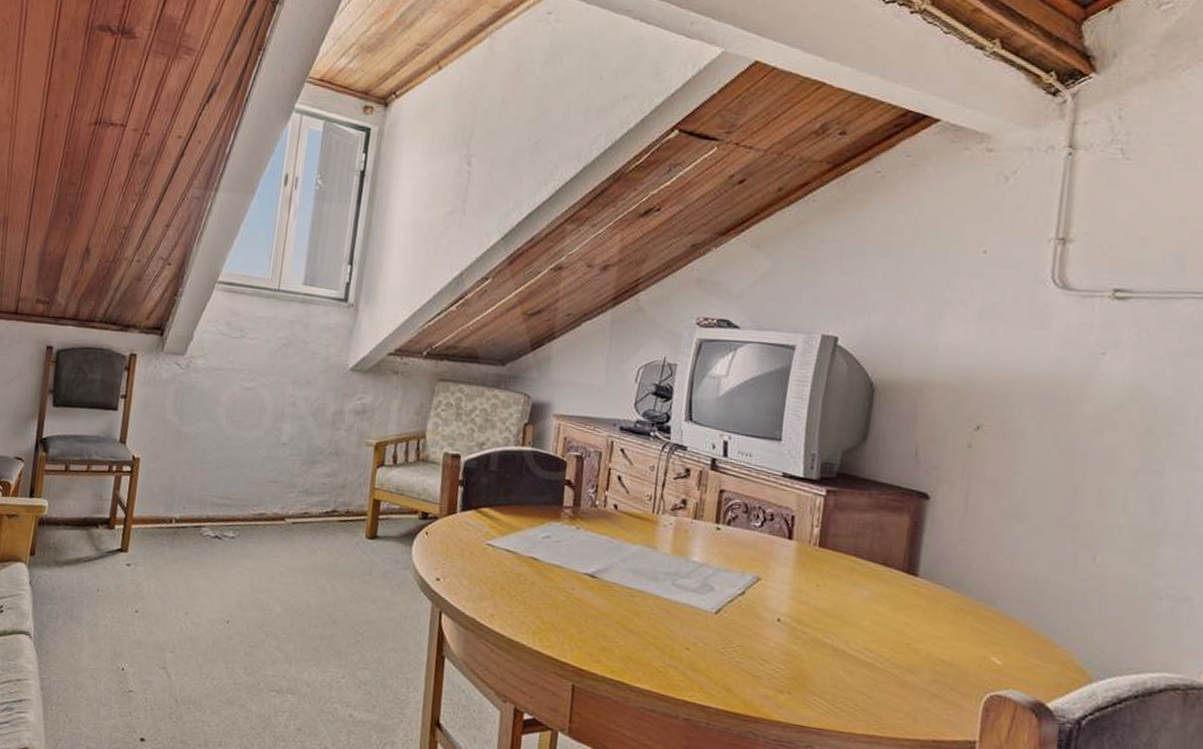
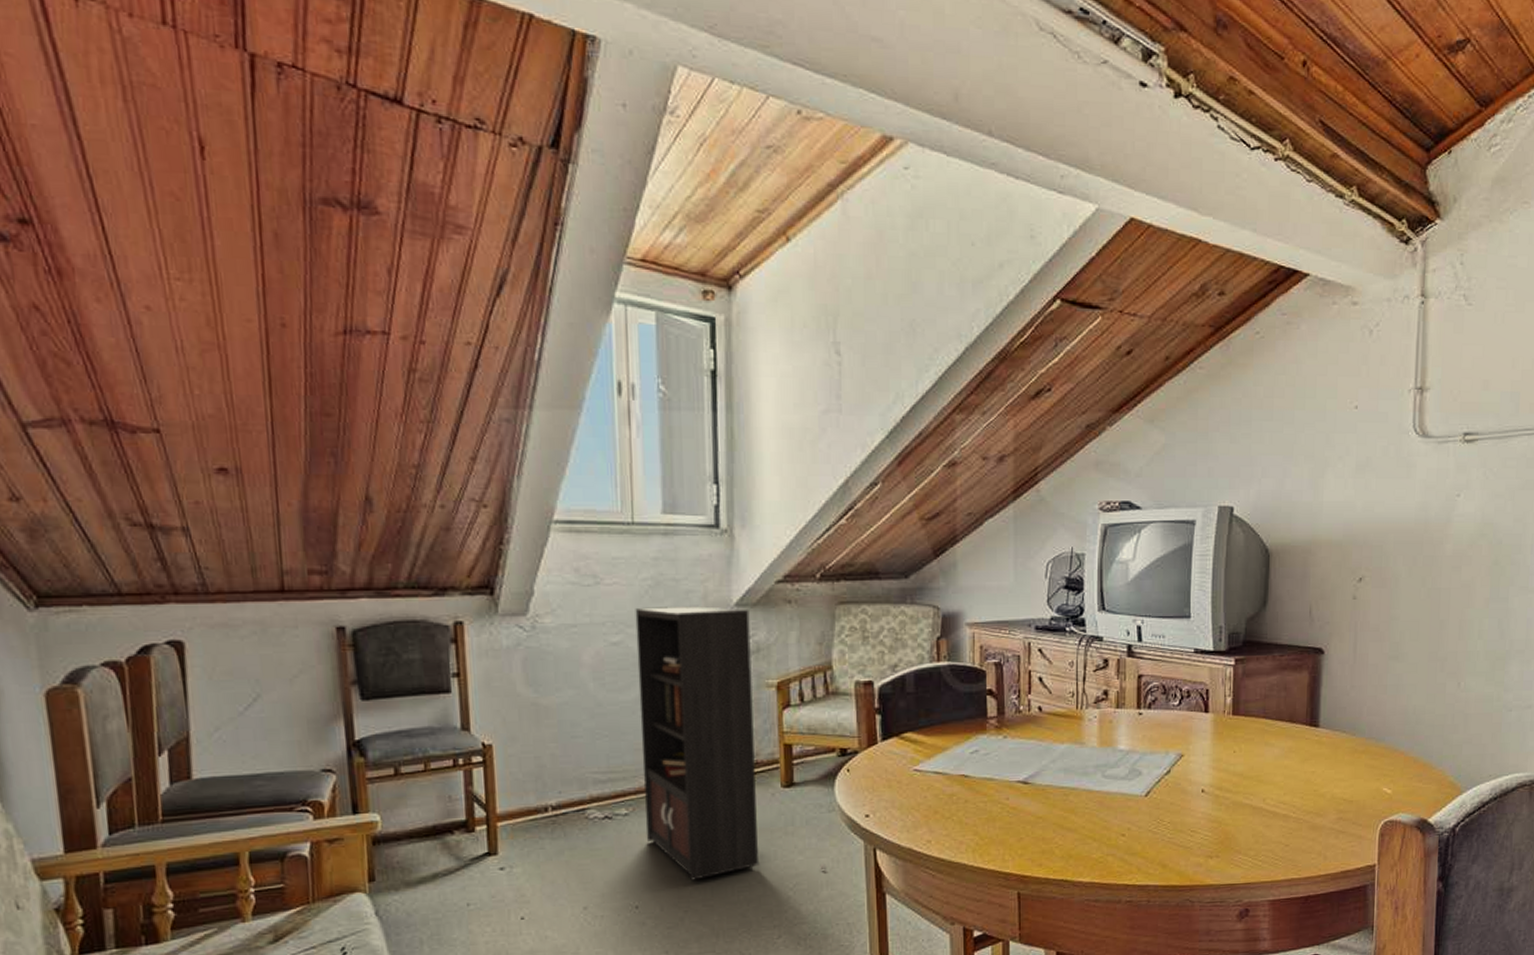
bookcase: none [246,361,394,623] -> present [635,606,826,881]

